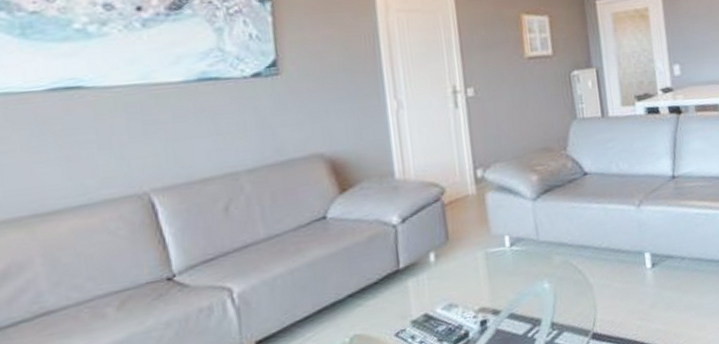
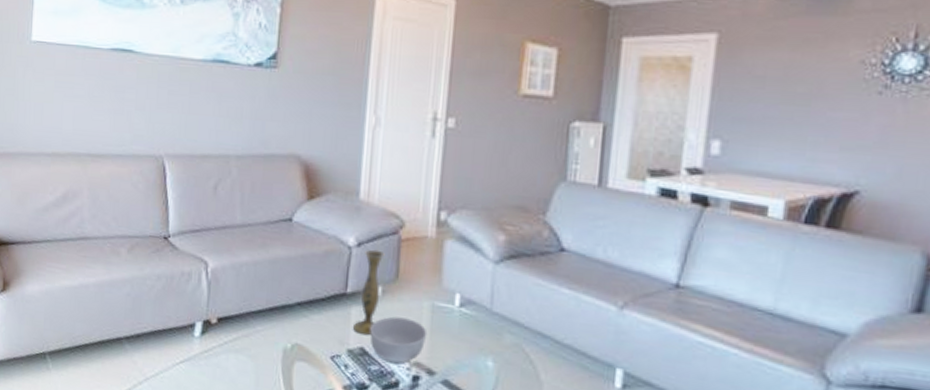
vase: none [411,219,435,303] -> present [353,249,385,336]
bowl: none [430,271,487,319] -> present [370,316,428,365]

